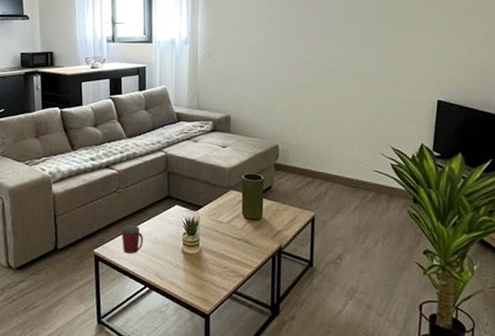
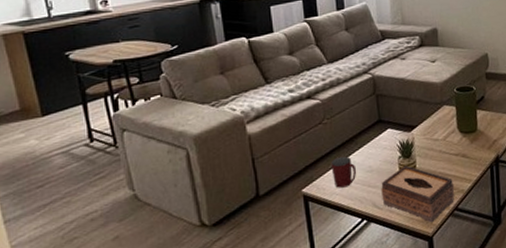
tissue box: none [164,242,235,302] -> present [381,165,455,223]

